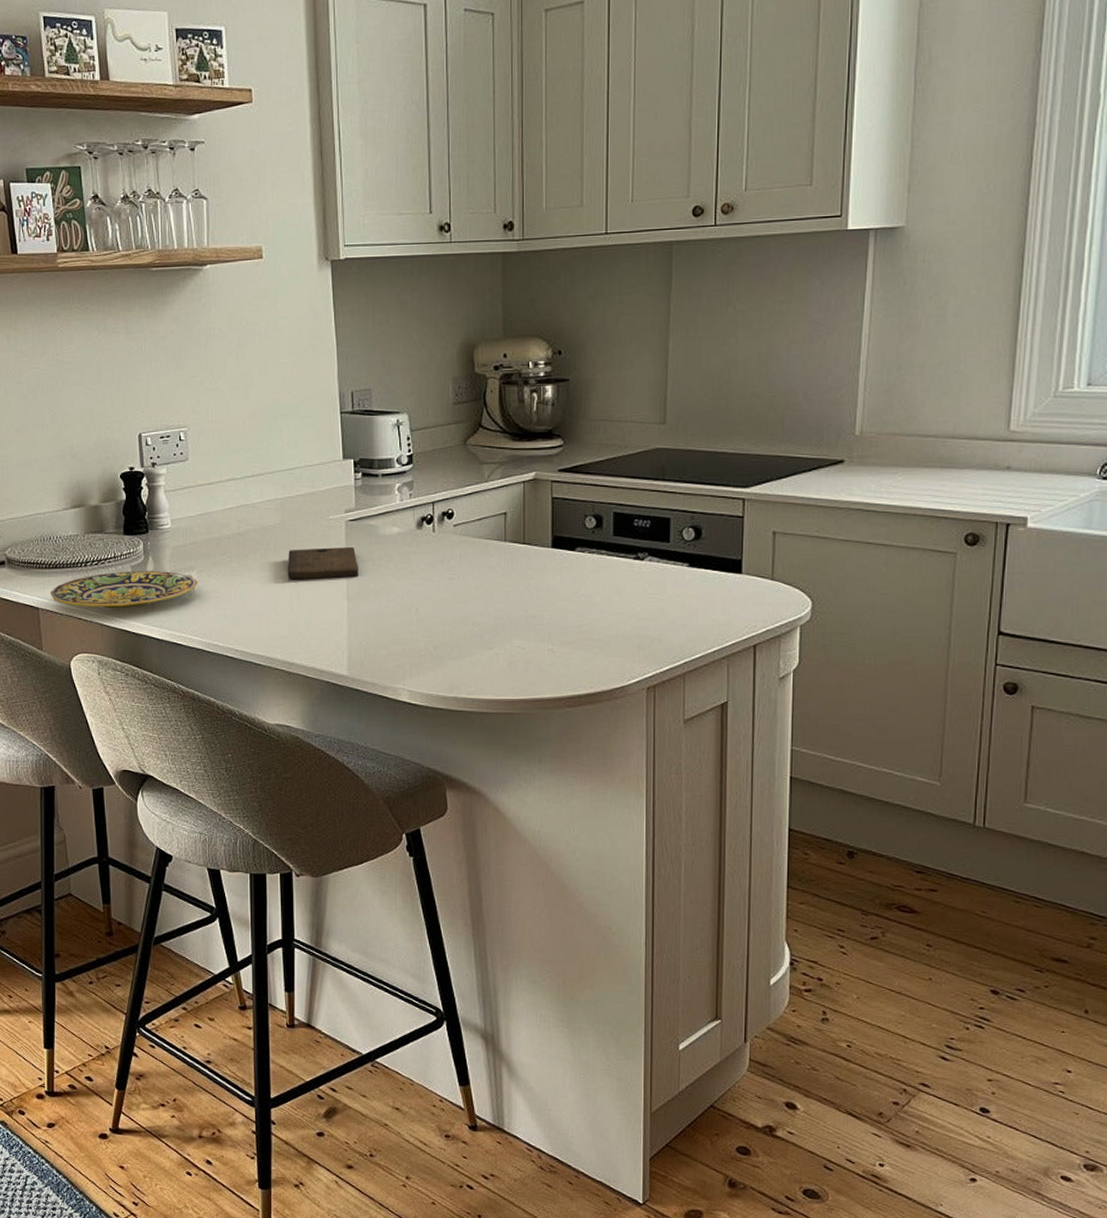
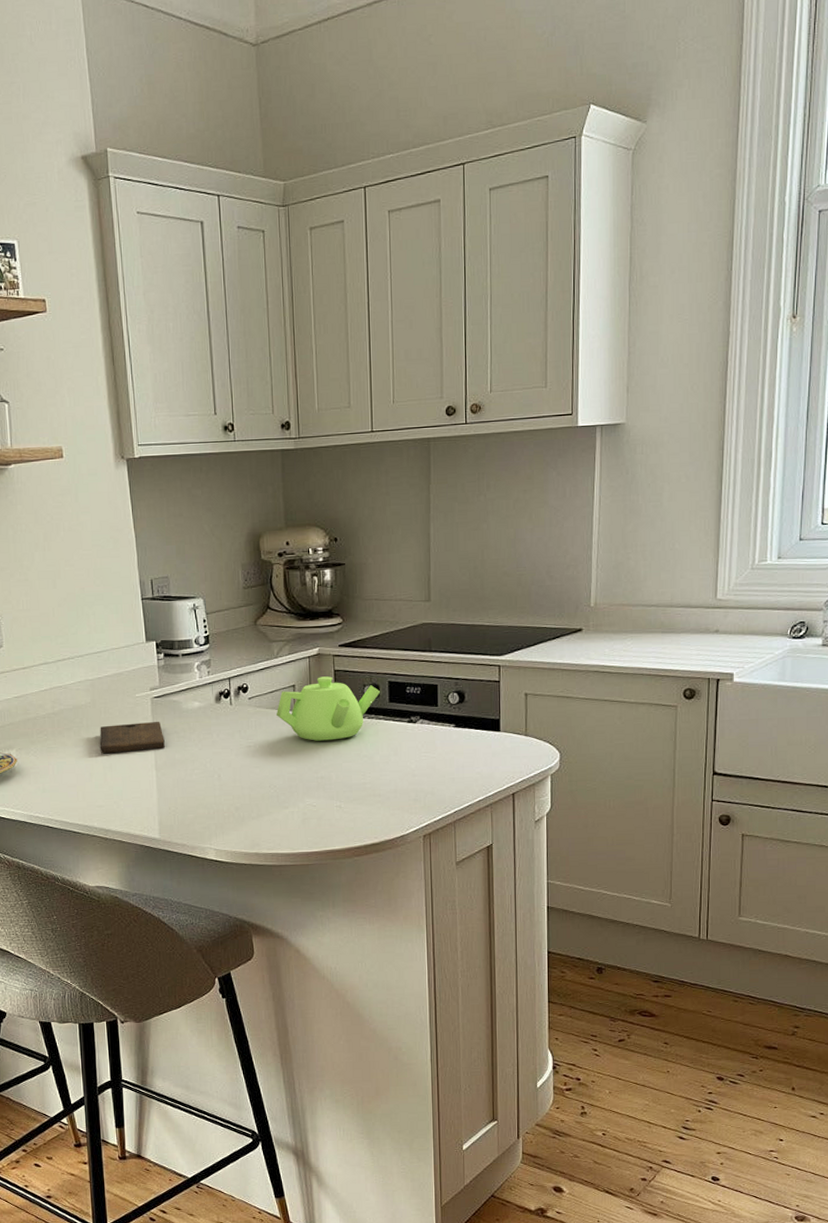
teapot: none [485,504,604,577] -> present [277,676,381,742]

